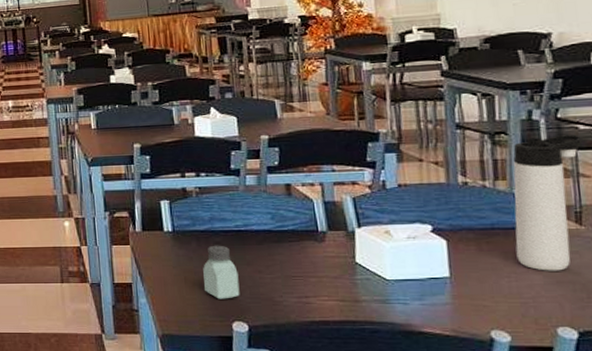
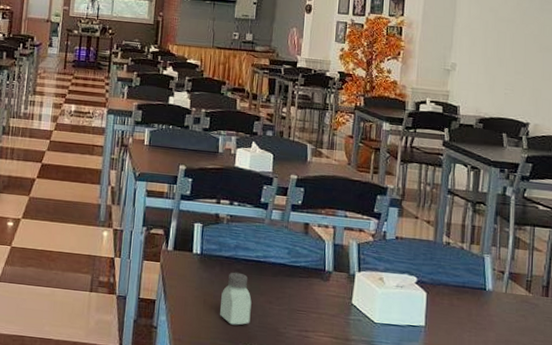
thermos bottle: present [513,134,583,271] -> none [478,211,540,331]

